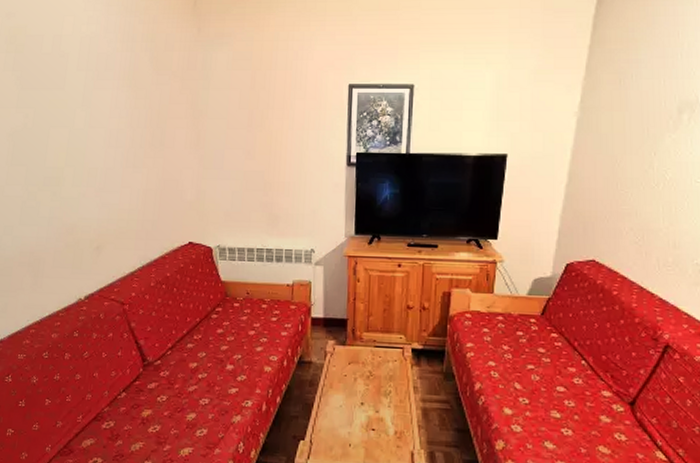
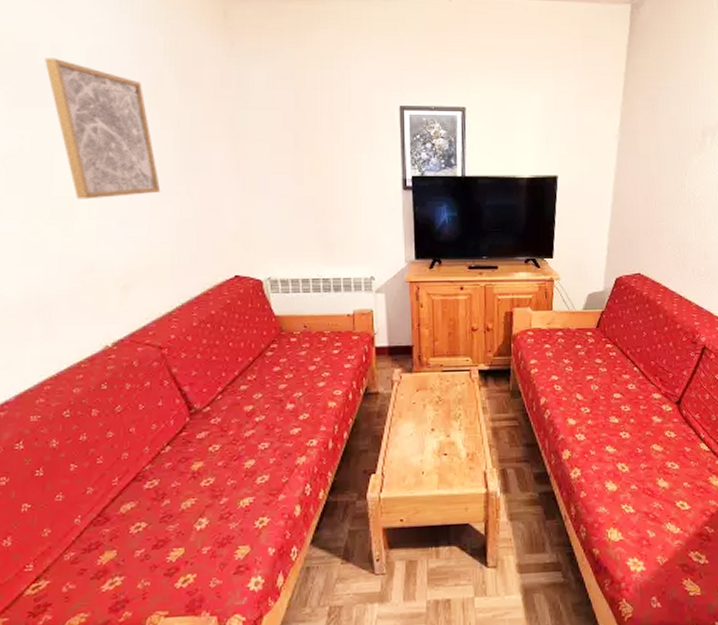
wall art: none [47,47,132,170] -> present [45,58,161,199]

